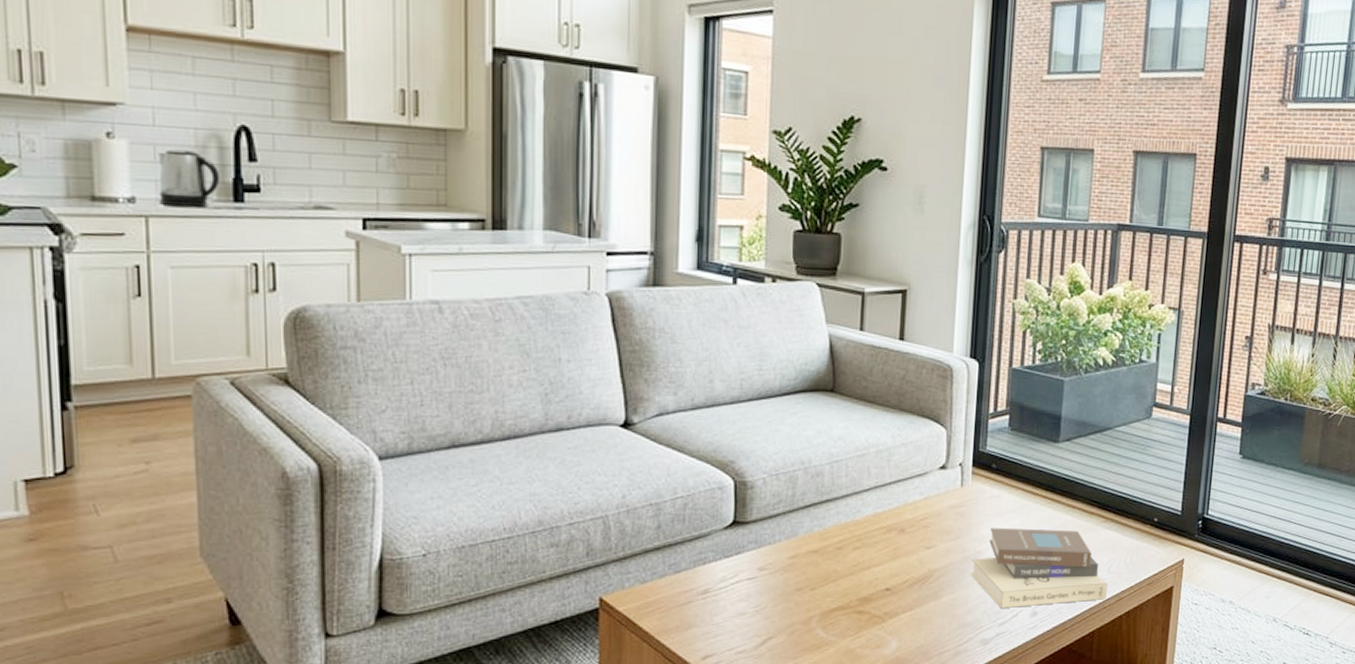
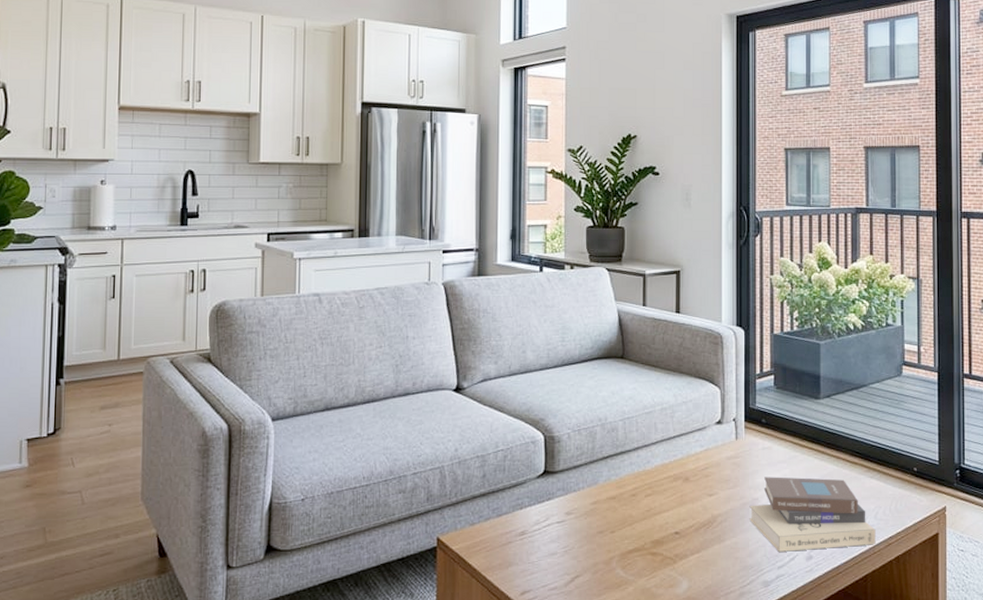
kettle: present [158,149,221,208] -> none [132,190,173,231]

